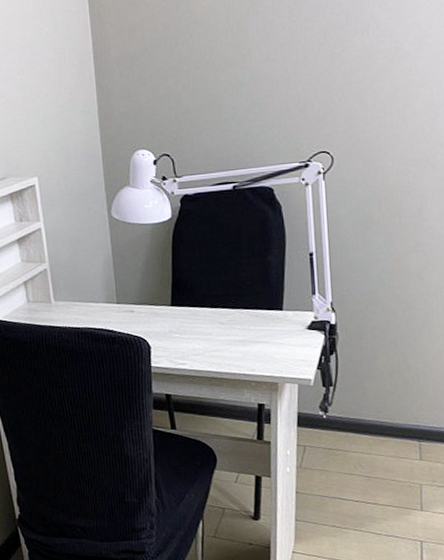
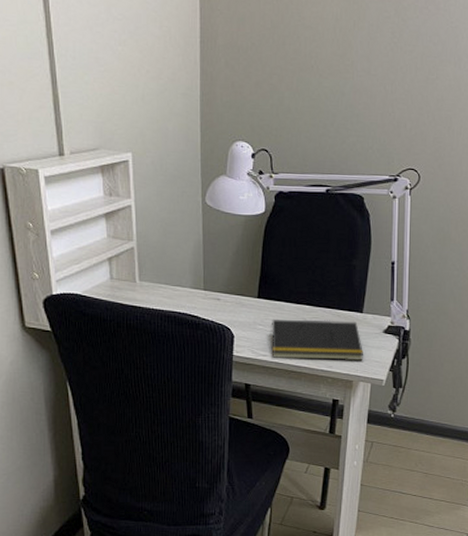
notepad: none [187,320,288,366] -> present [270,319,364,361]

